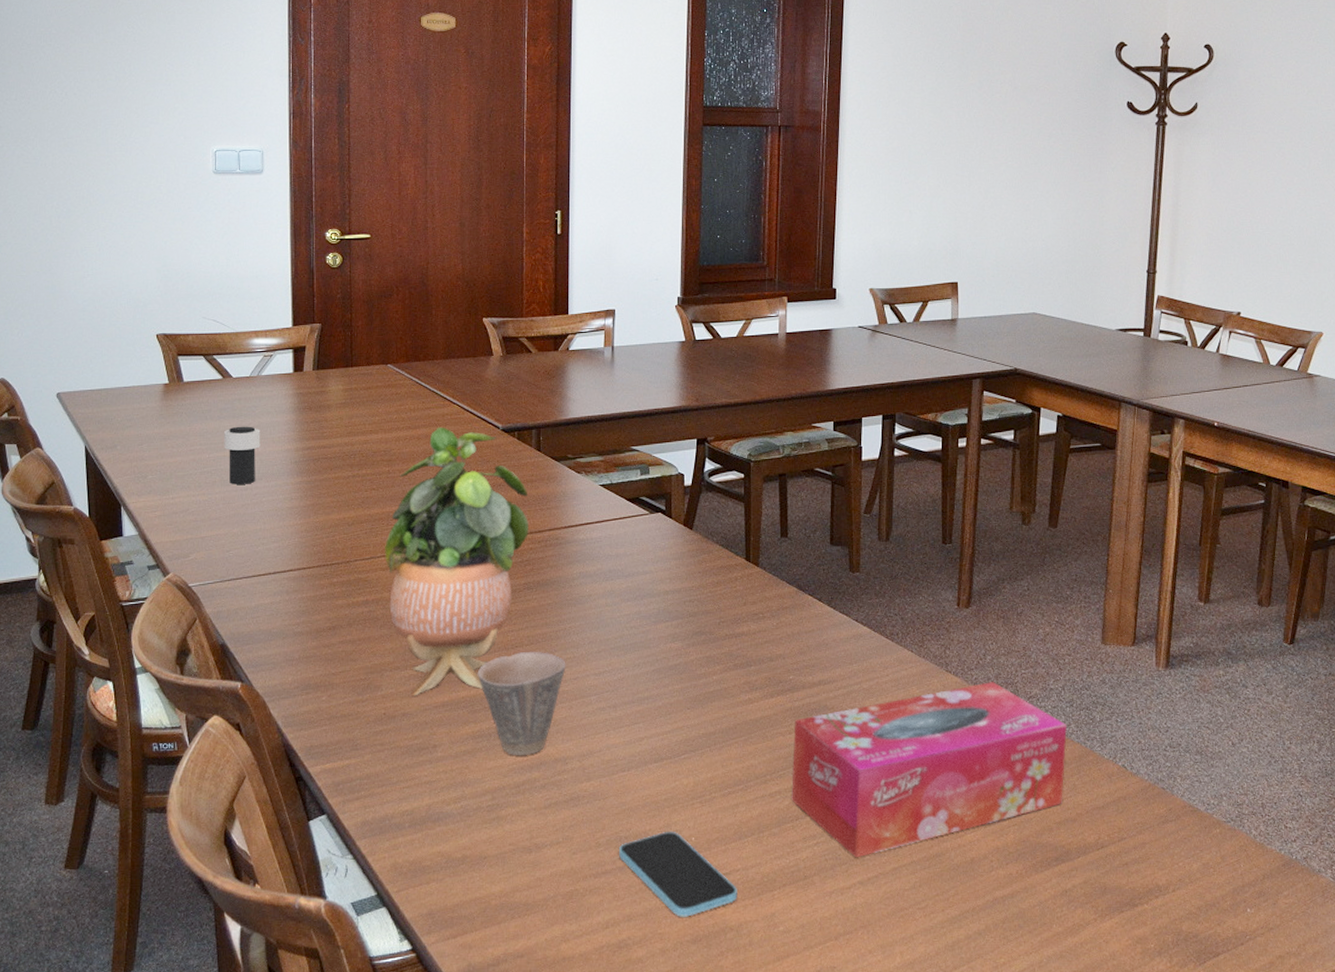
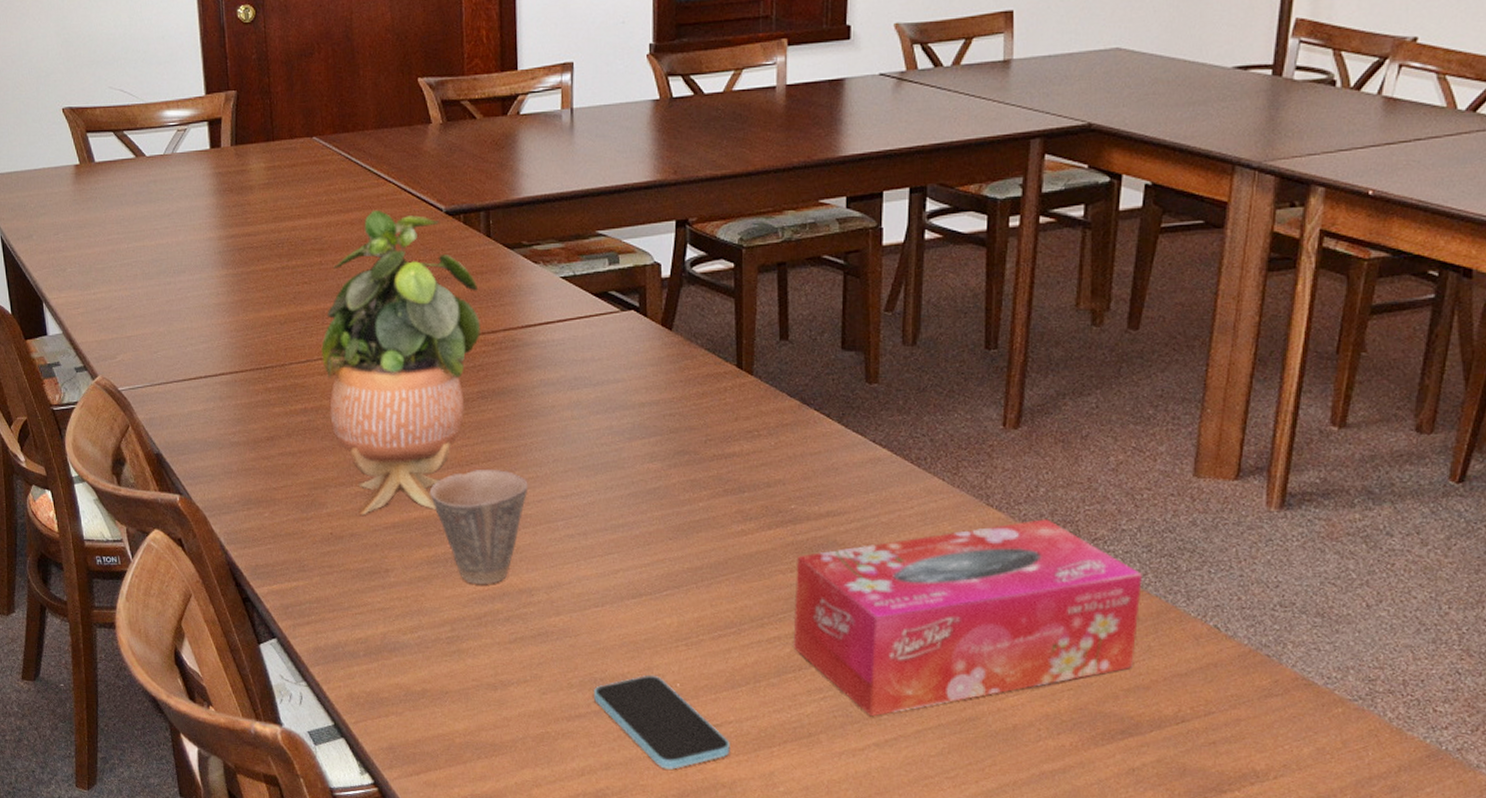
cup: present [224,426,261,484] -> none [142,211,181,278]

